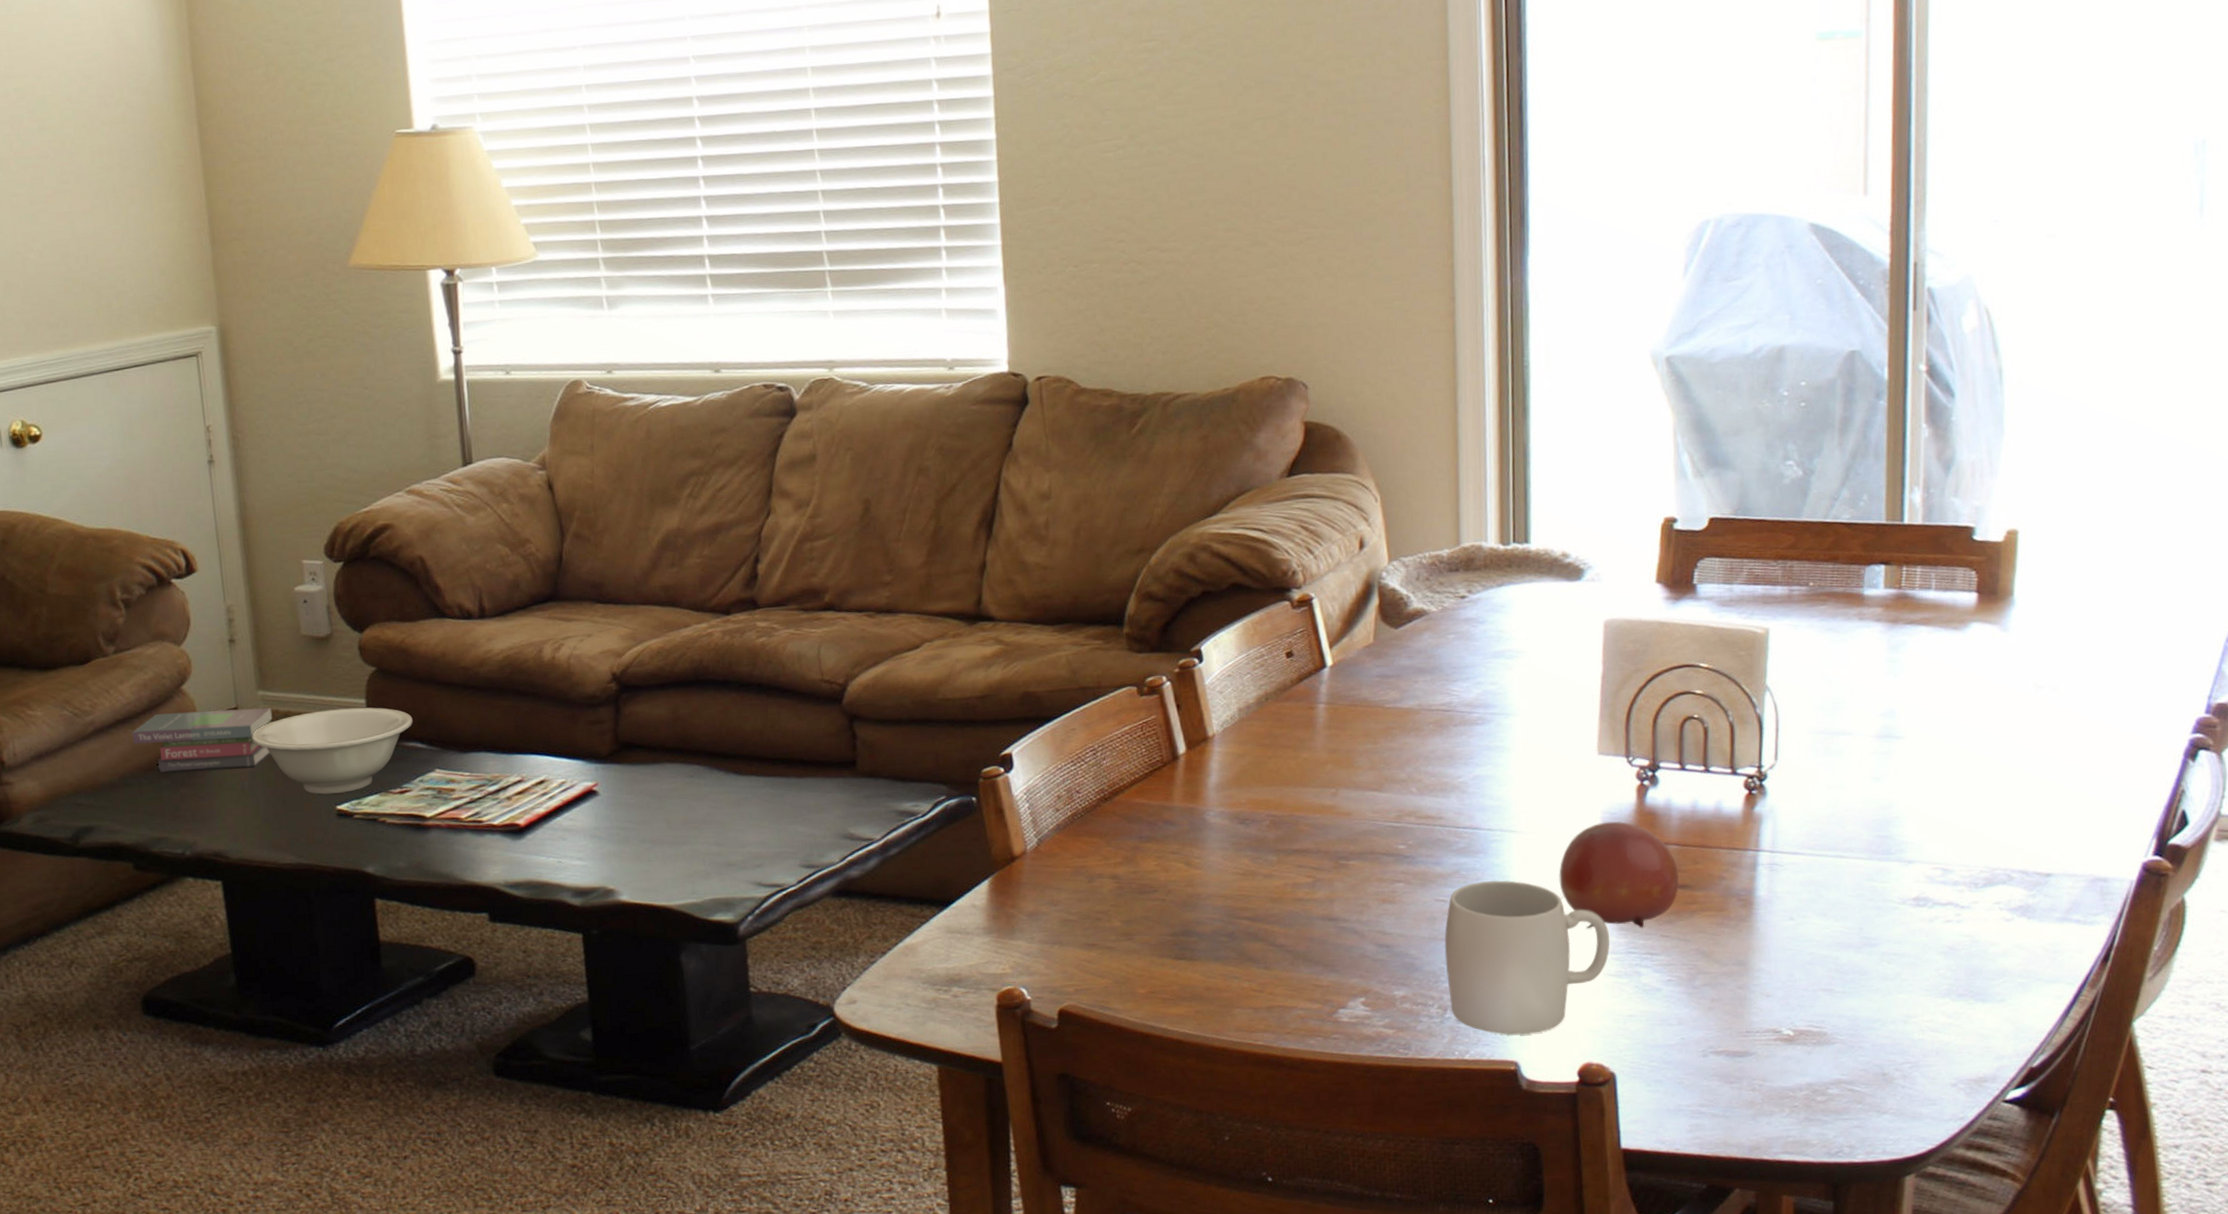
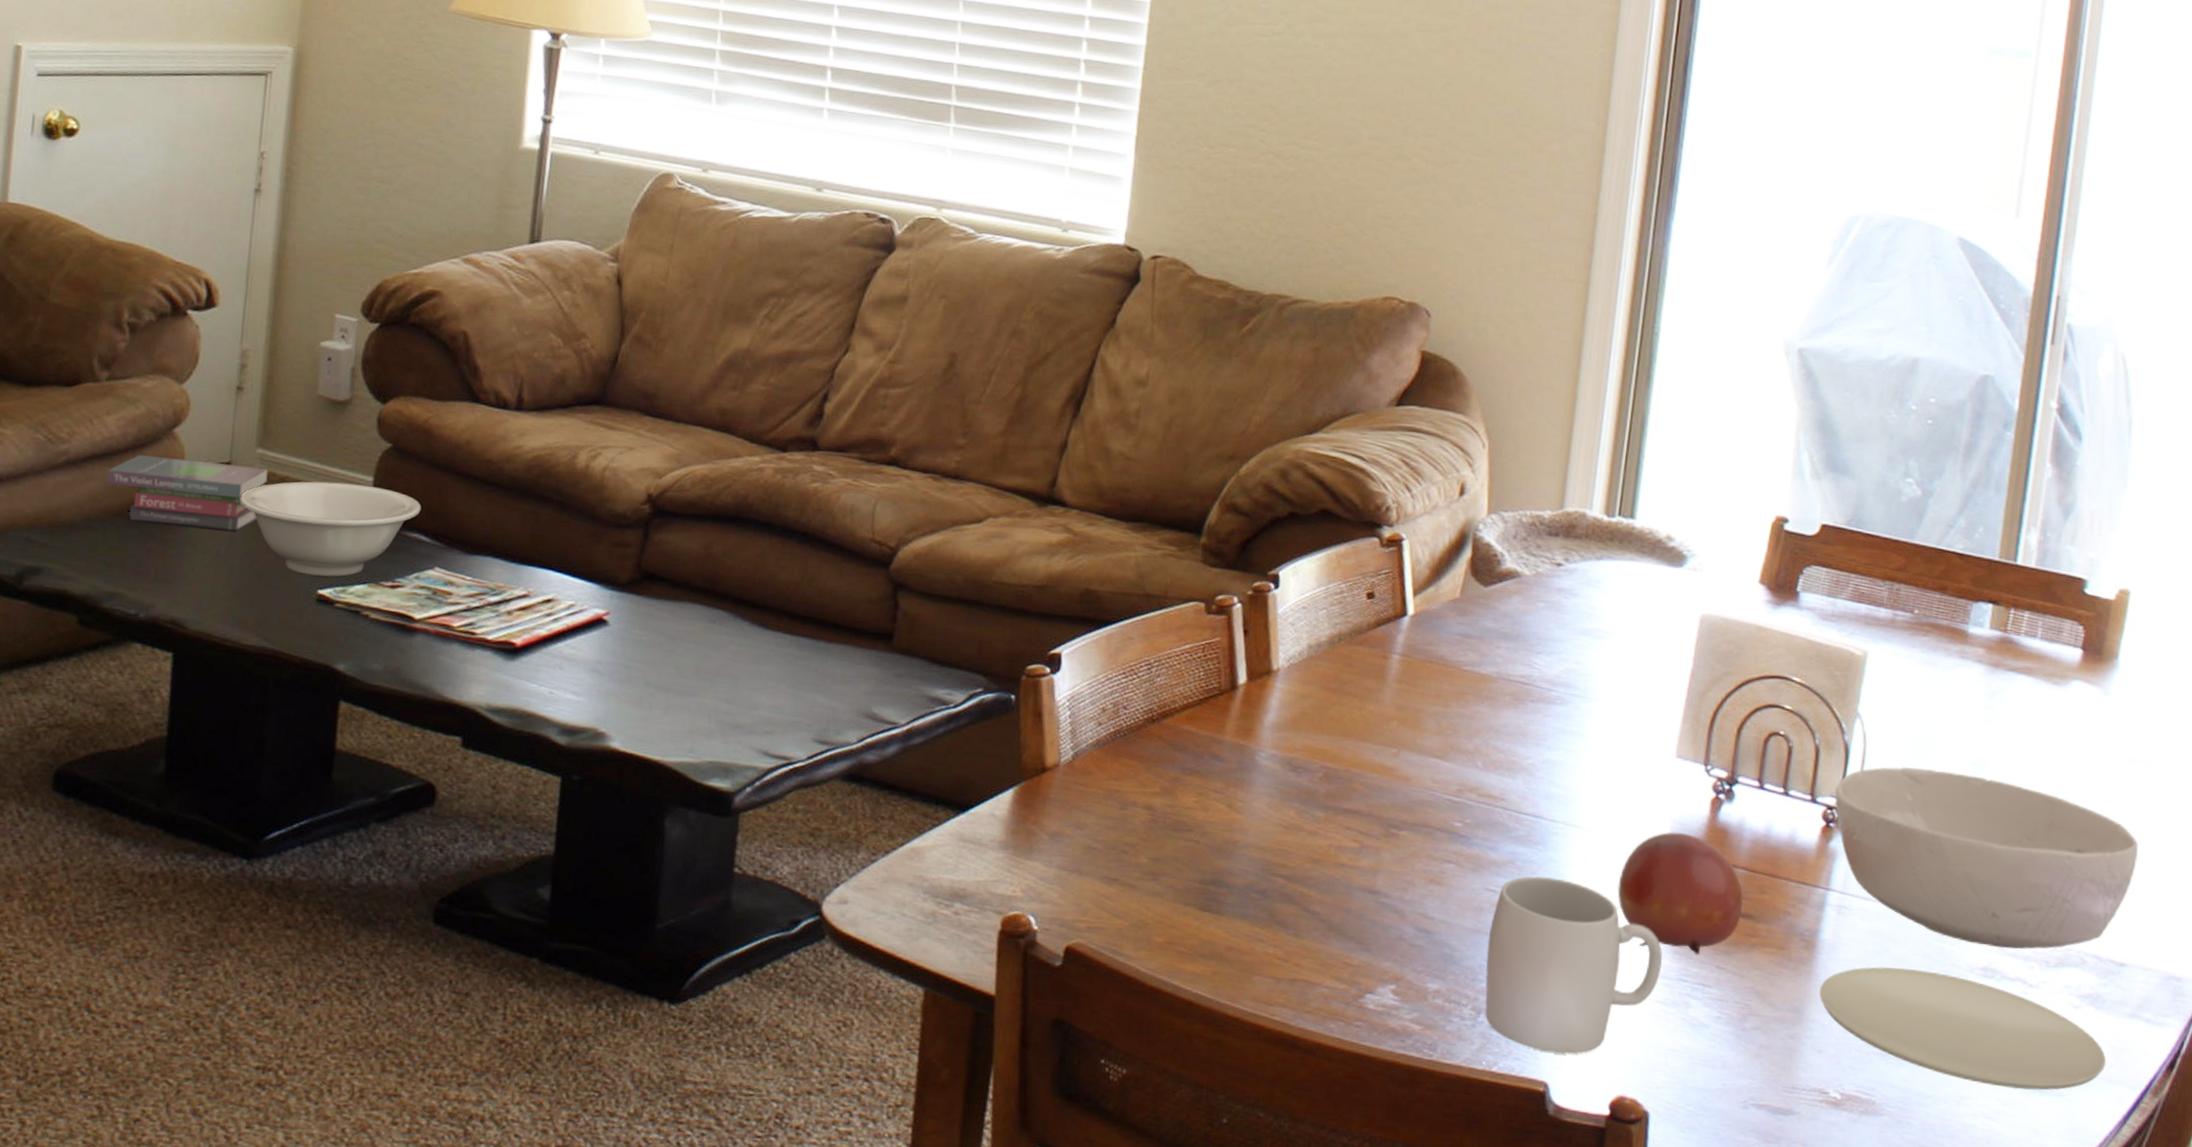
bowl: none [1754,726,2053,879] -> present [1835,767,2139,950]
plate: none [1761,908,2043,1002] -> present [1819,966,2107,1091]

